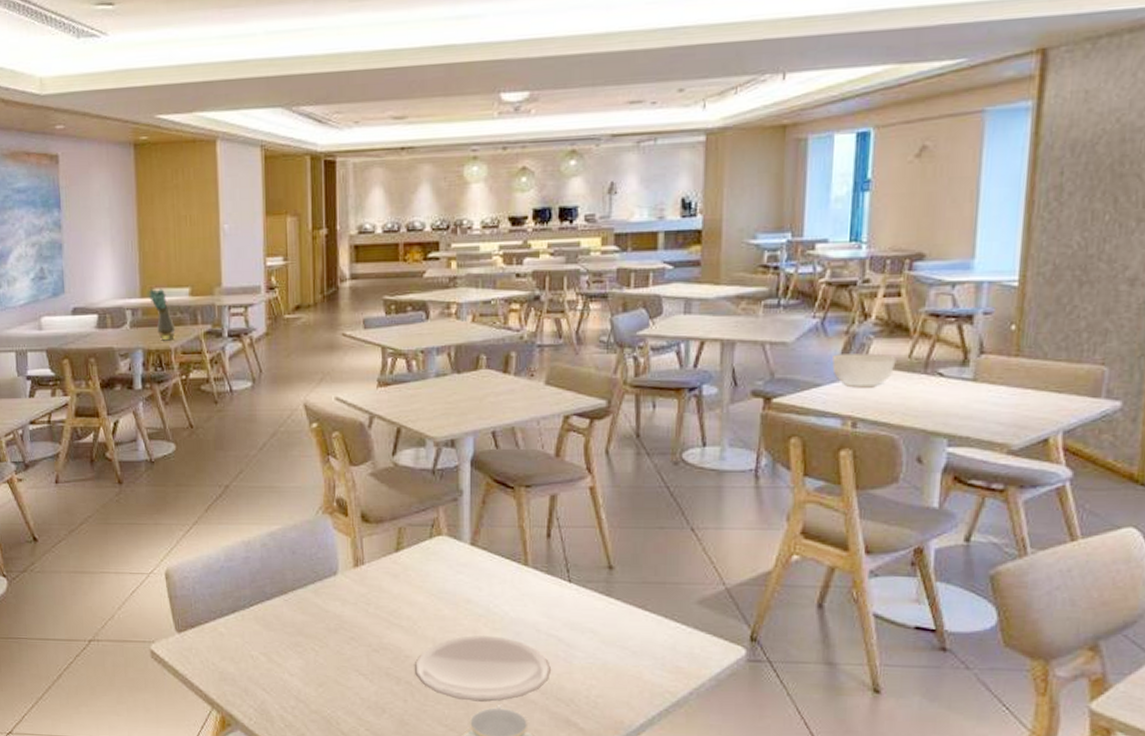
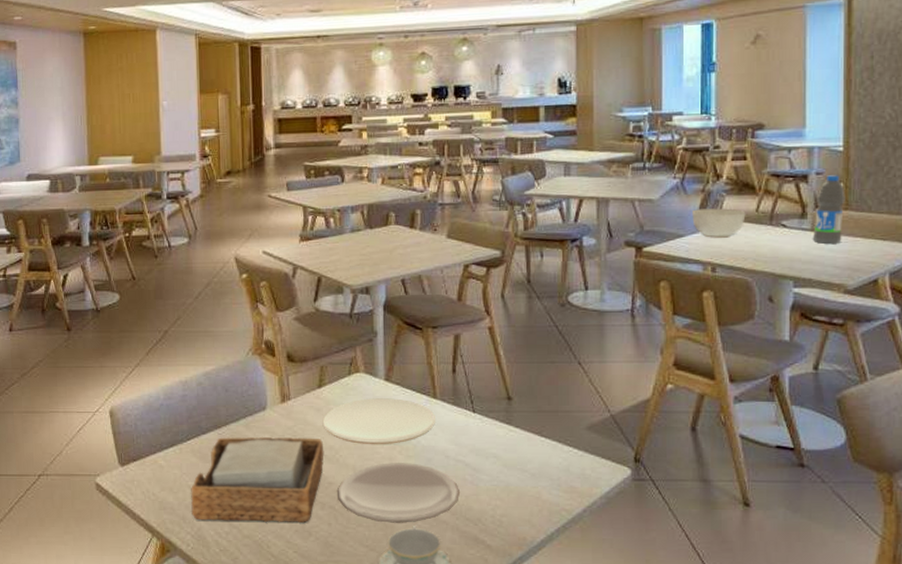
vase: present [148,288,176,341] -> none [95,156,120,203]
napkin holder: none [254,604,401,698] -> present [191,437,324,523]
plate: none [399,564,526,616] -> present [322,398,435,445]
water bottle: none [973,315,1017,397] -> present [812,175,846,245]

